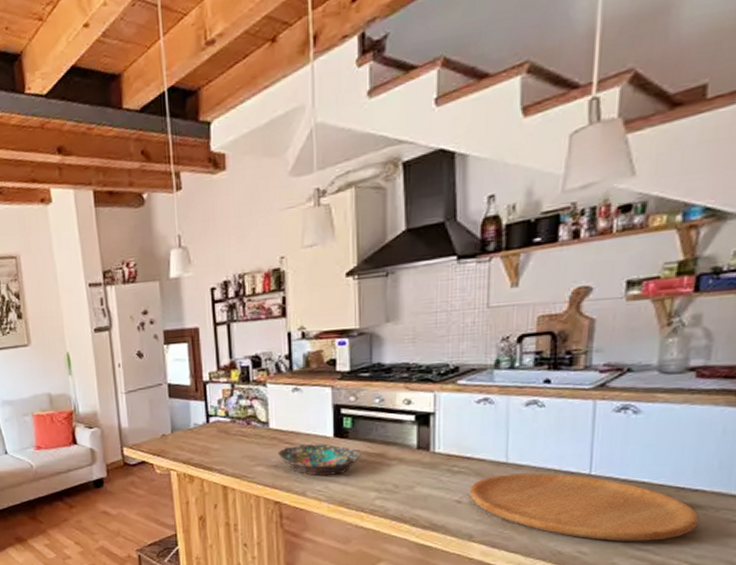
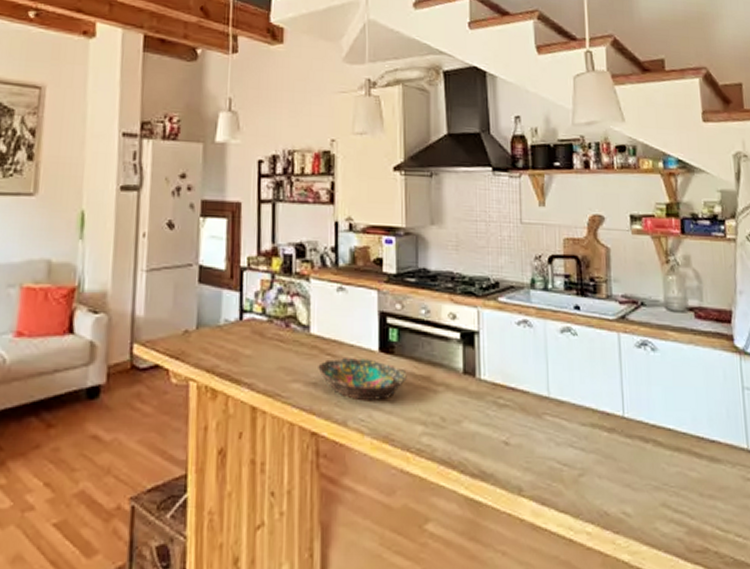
cutting board: present [469,473,699,542] -> none [516,411,721,501]

